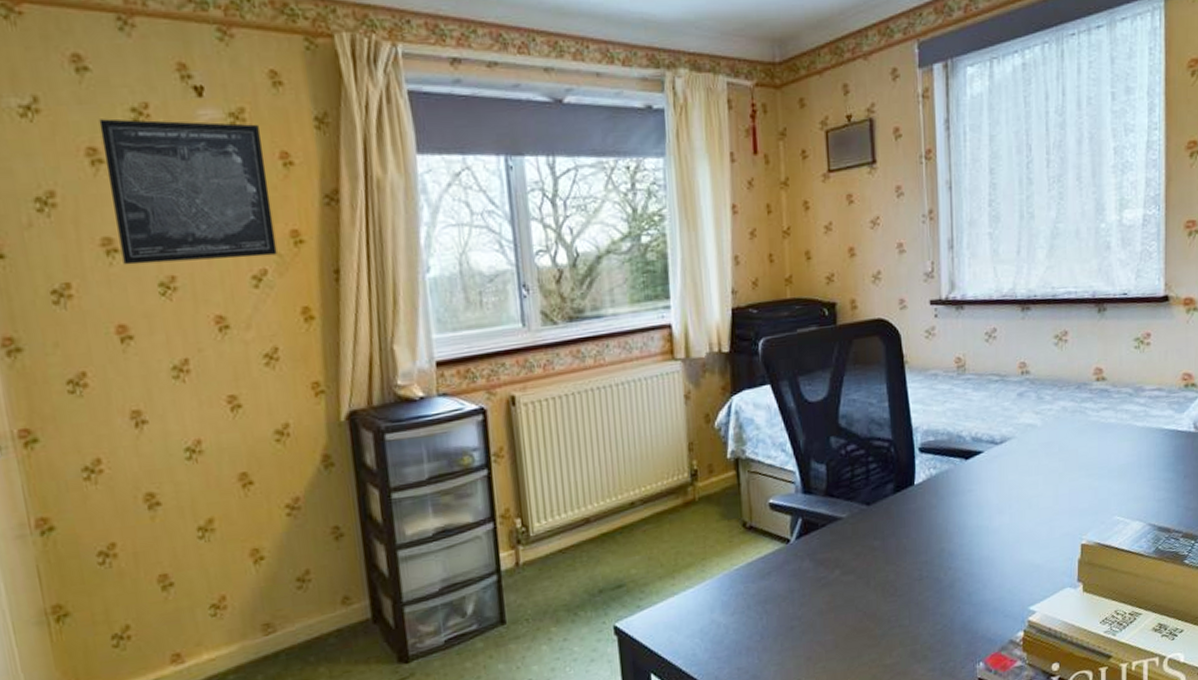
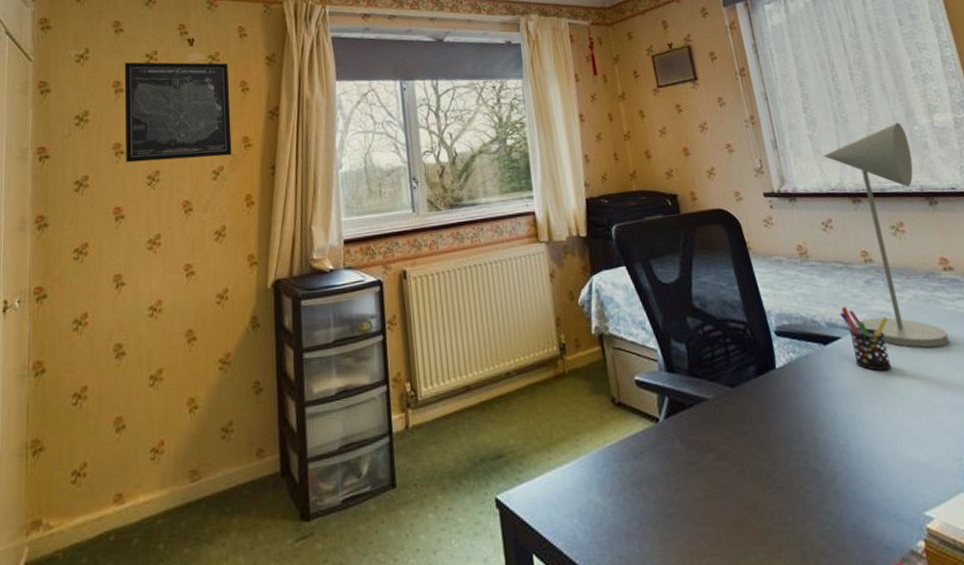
pen holder: none [987,420,1033,483] -> present [840,306,893,371]
desk lamp: none [1000,219,1092,459] -> present [823,122,949,348]

